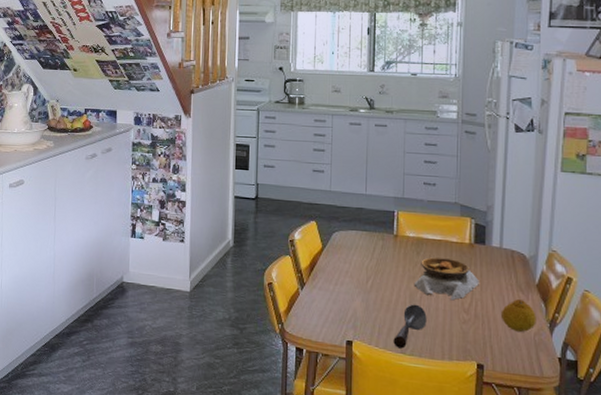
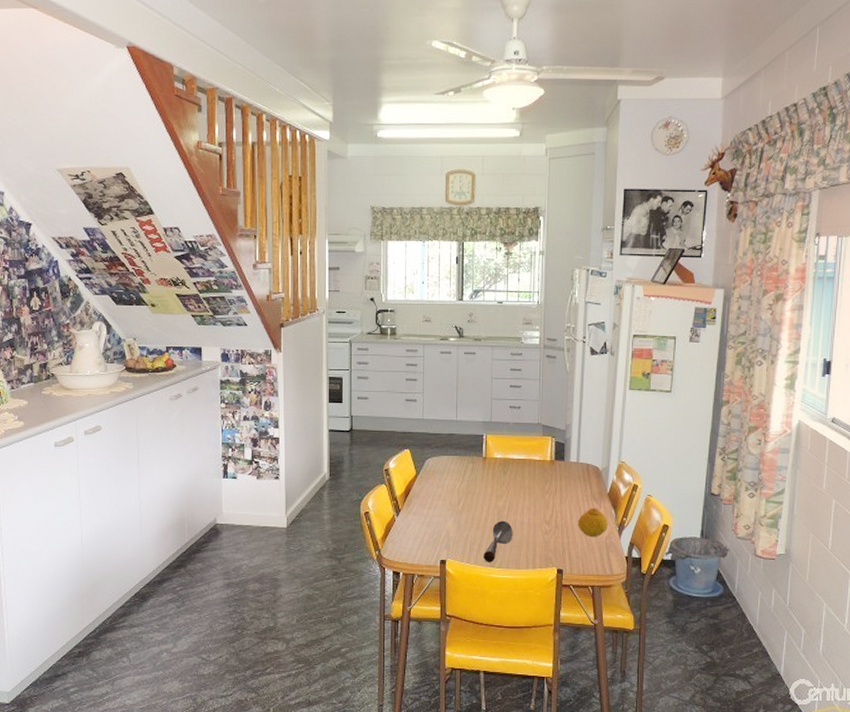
bowl: present [413,257,479,301] -> none [501,476,559,514]

